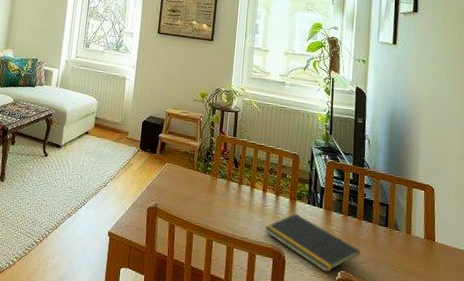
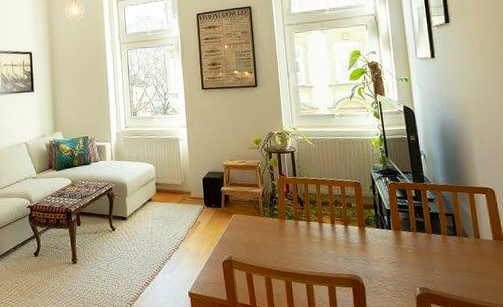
notepad: present [264,213,361,273] -> none [339,239,435,291]

